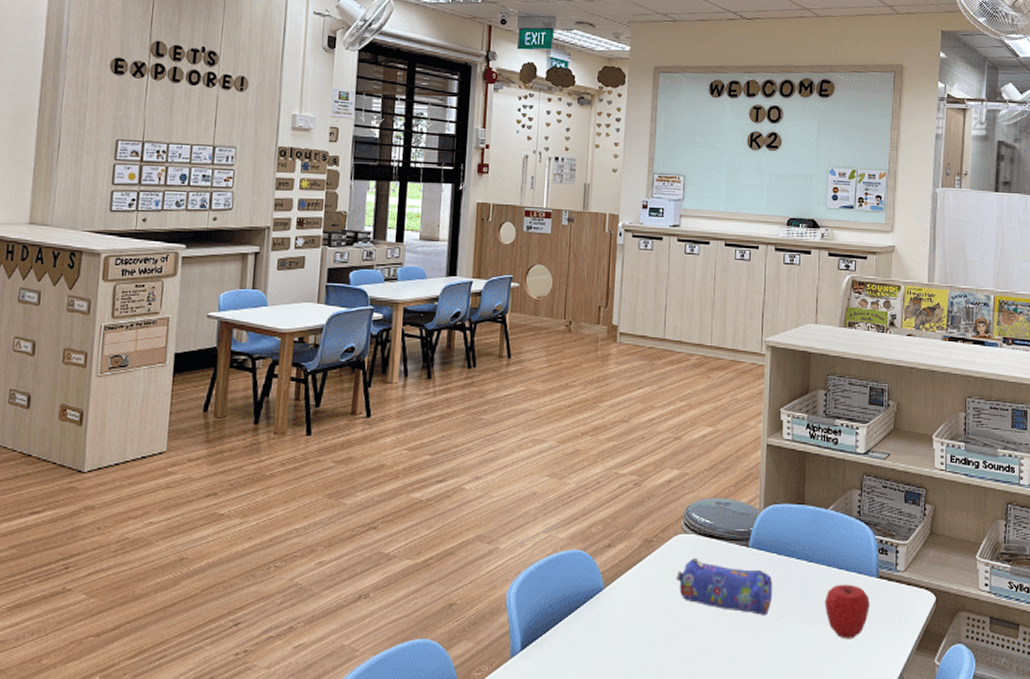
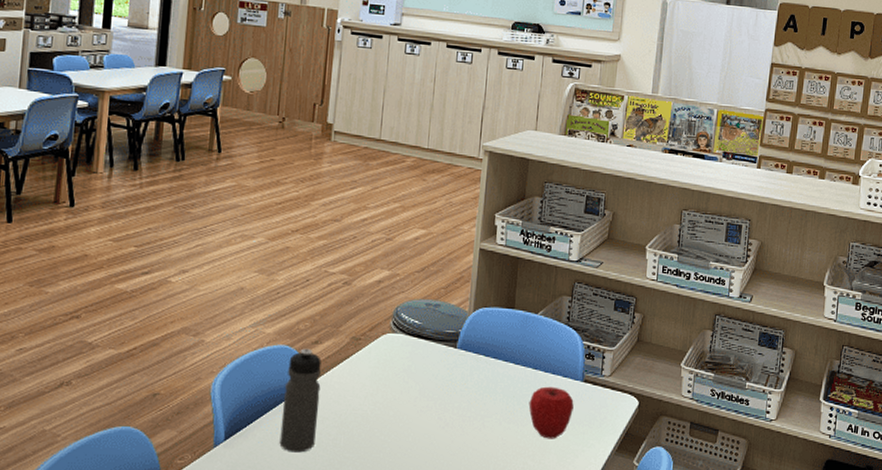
water bottle: none [576,552,615,661] -> present [279,348,322,453]
pencil case: present [676,557,773,616] -> none [383,356,479,415]

